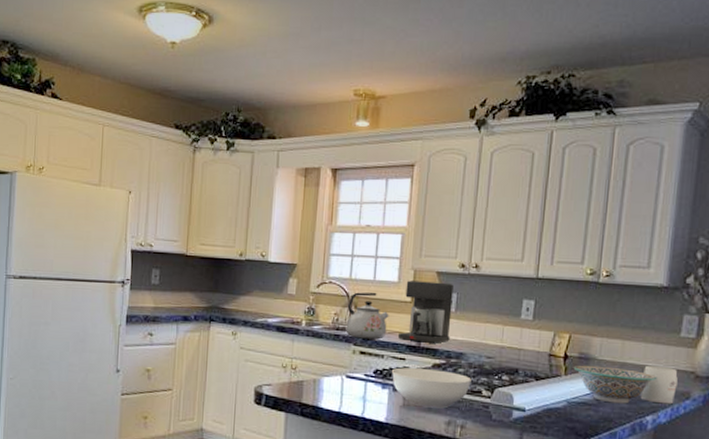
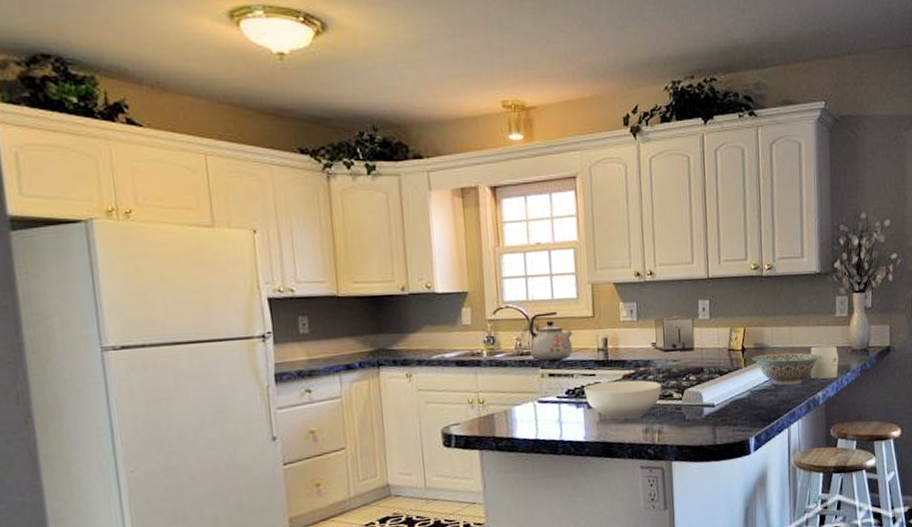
coffee maker: present [398,280,454,343] -> none [585,292,636,356]
toaster: none [465,312,516,351] -> present [649,316,696,352]

